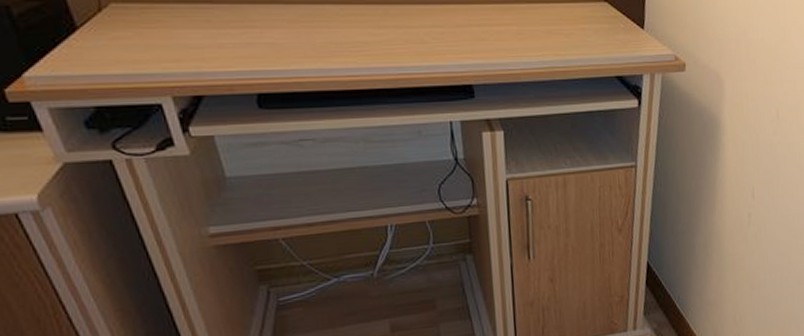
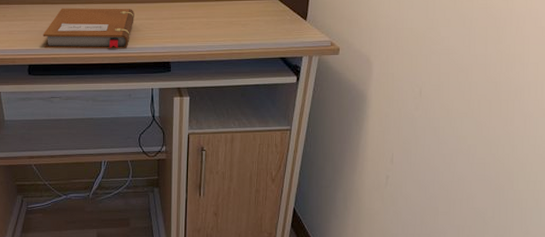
notebook: none [275,9,416,69] -> present [43,7,134,49]

